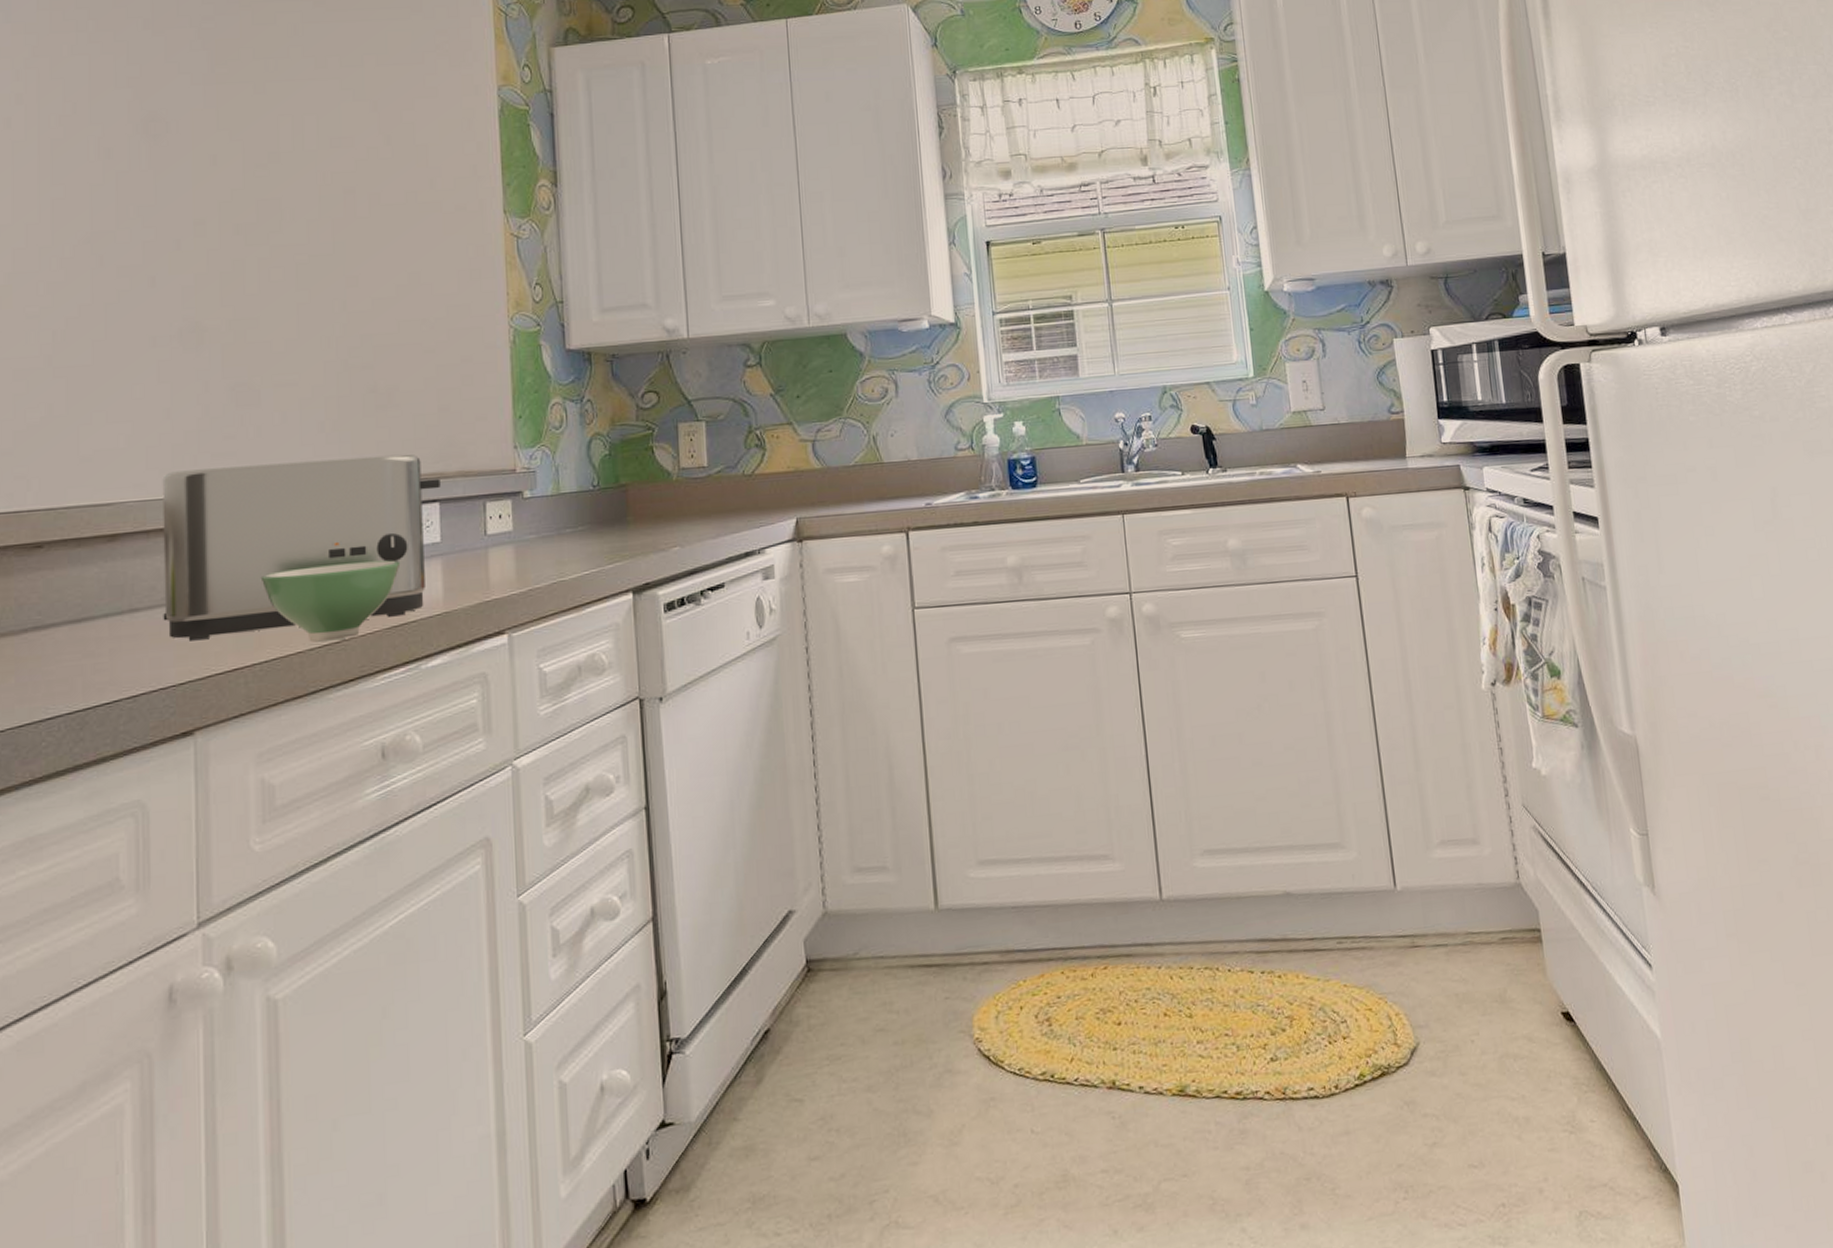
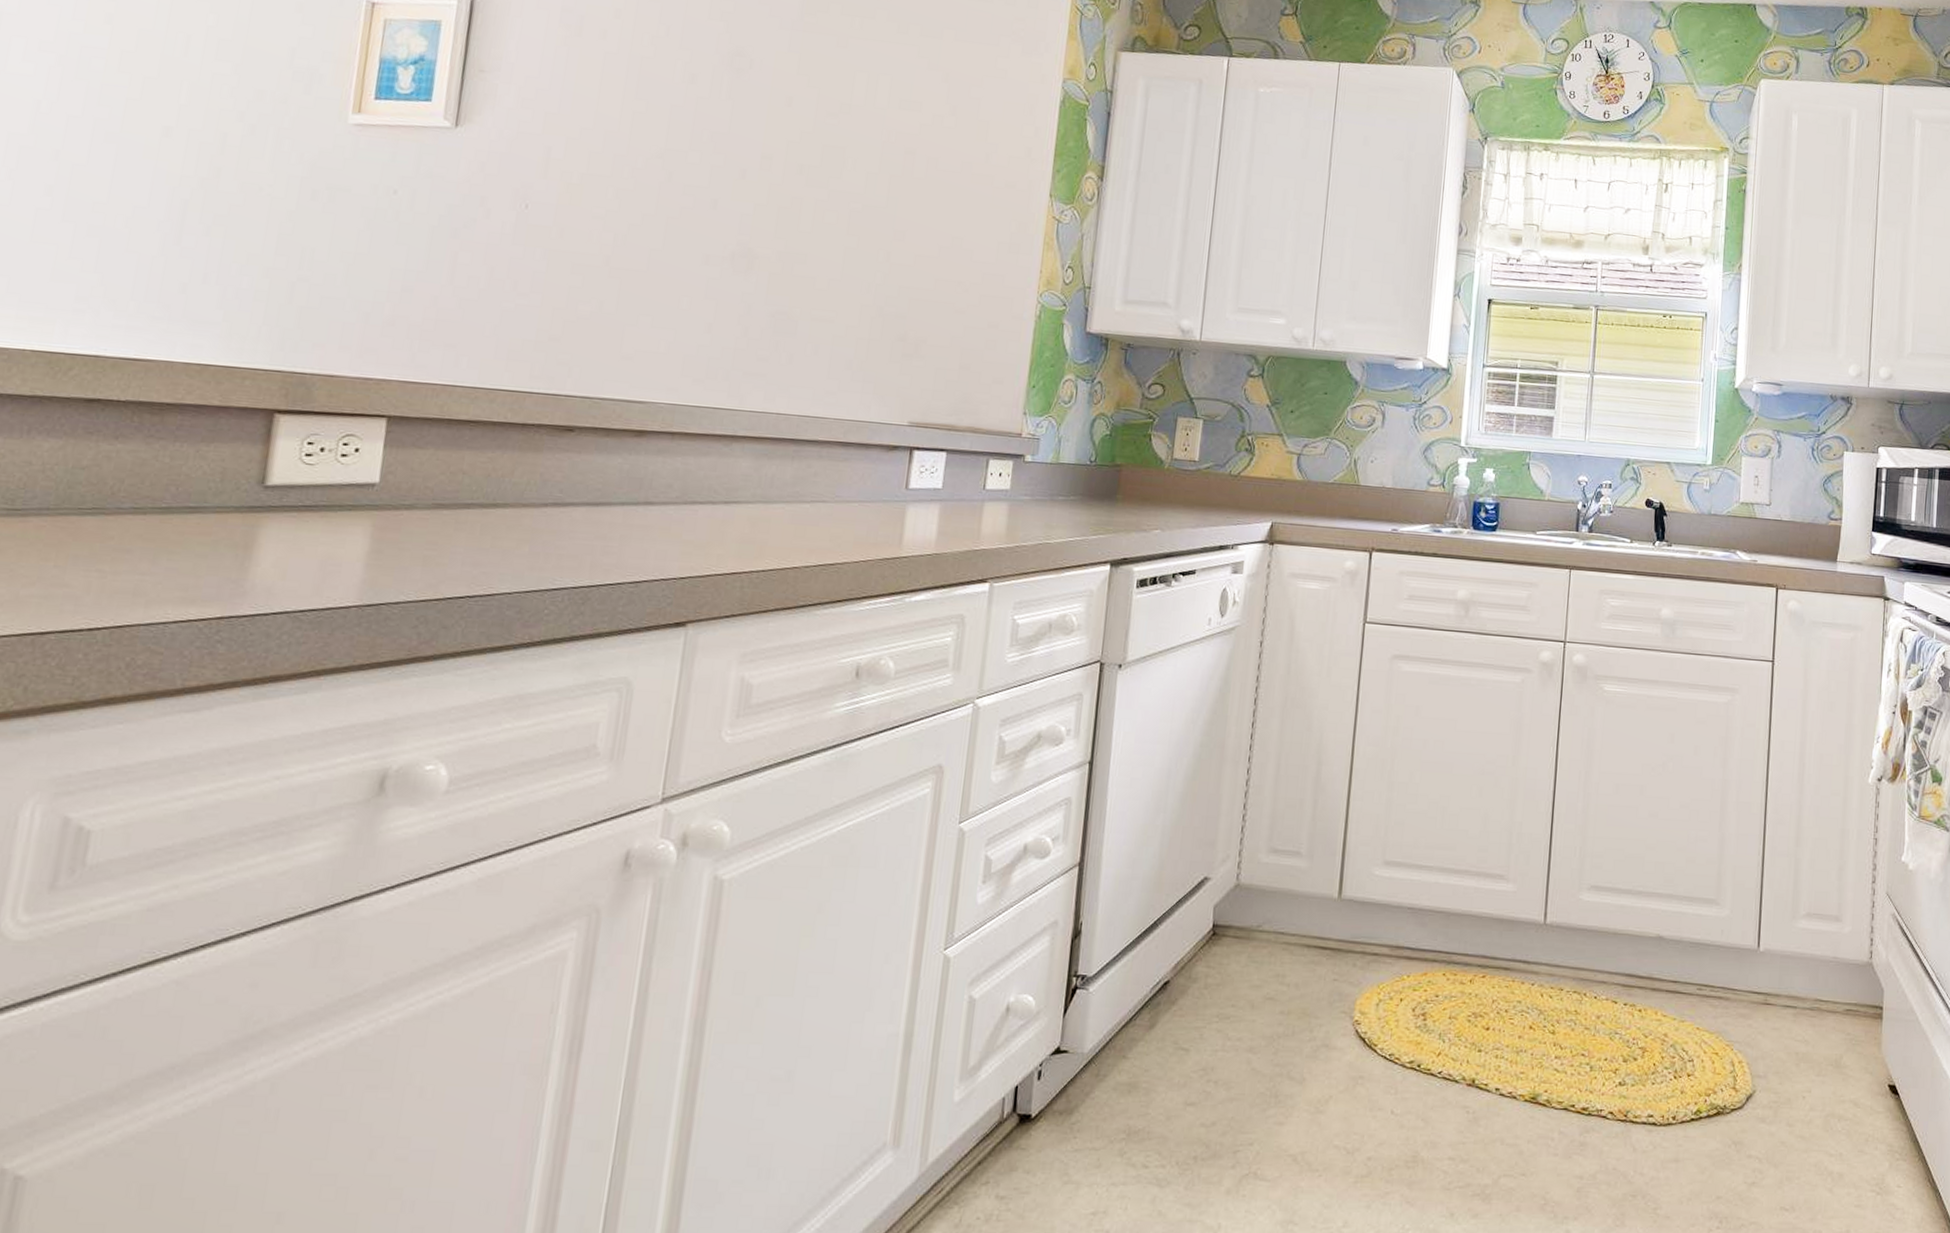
toaster: present [162,454,440,641] -> none [674,382,951,550]
bowl: present [260,560,401,642] -> none [770,490,902,562]

